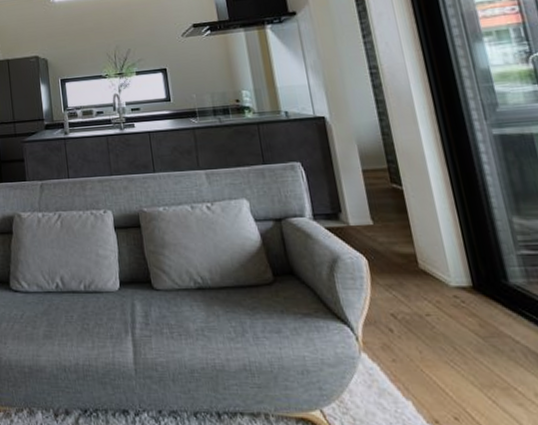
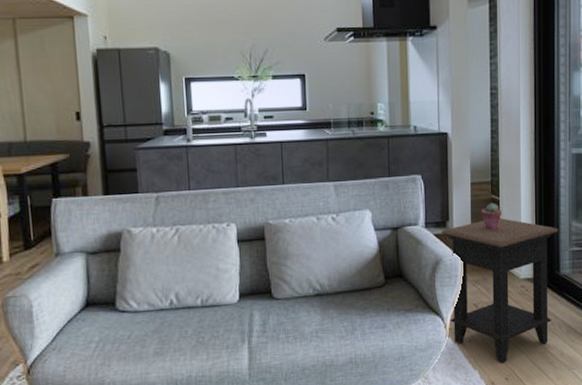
side table: none [333,211,511,396] -> present [441,218,558,363]
potted succulent: none [380,193,410,225] -> present [480,203,502,230]

